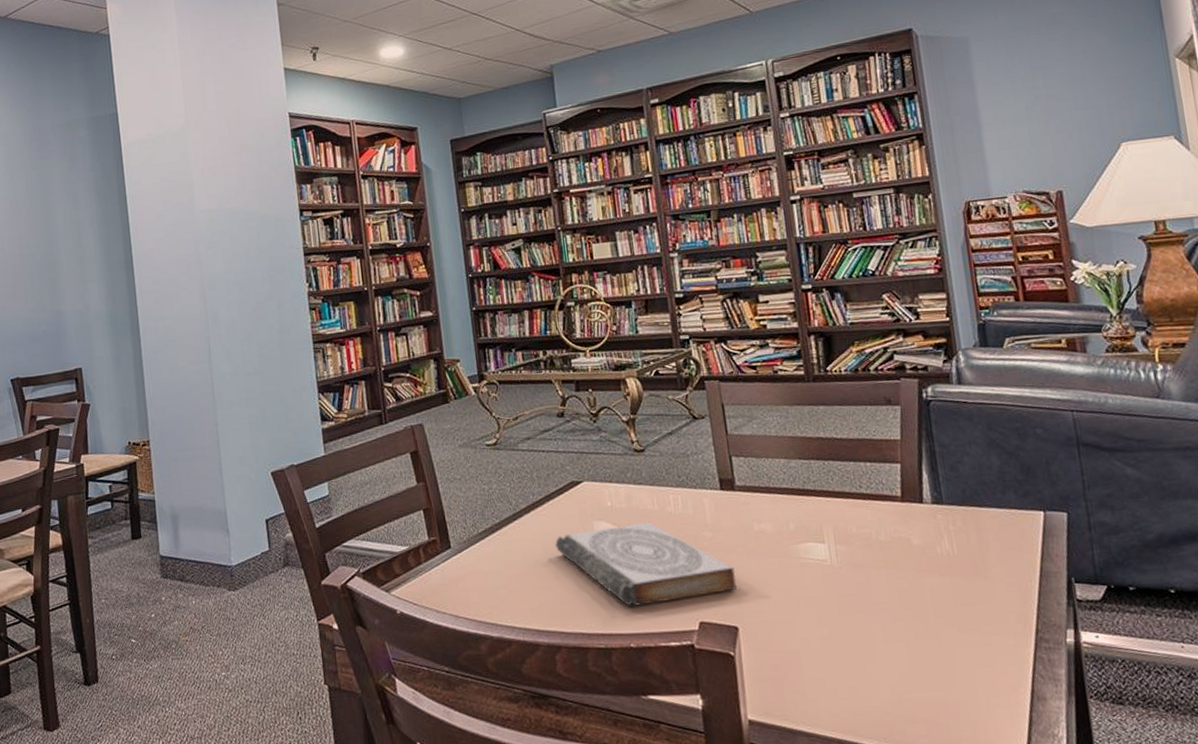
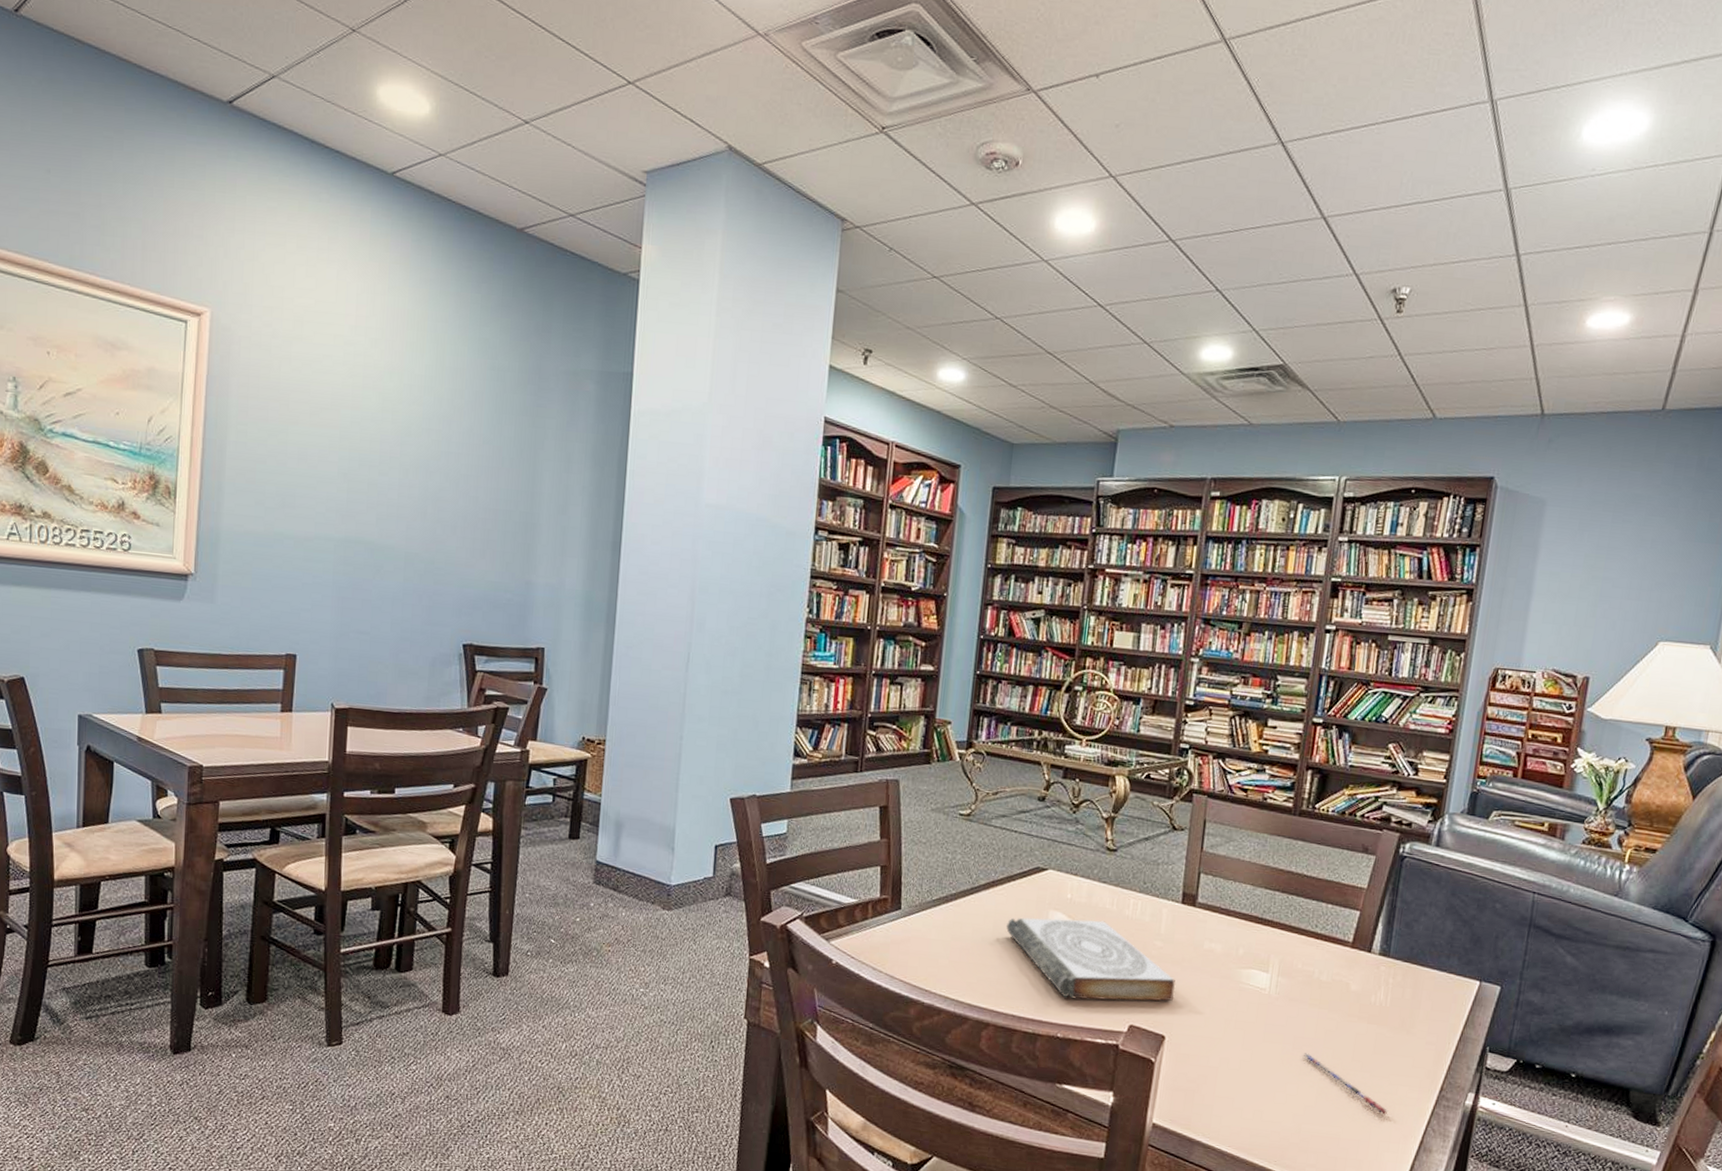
pen: none [883,618,988,669] -> present [1302,1053,1389,1115]

